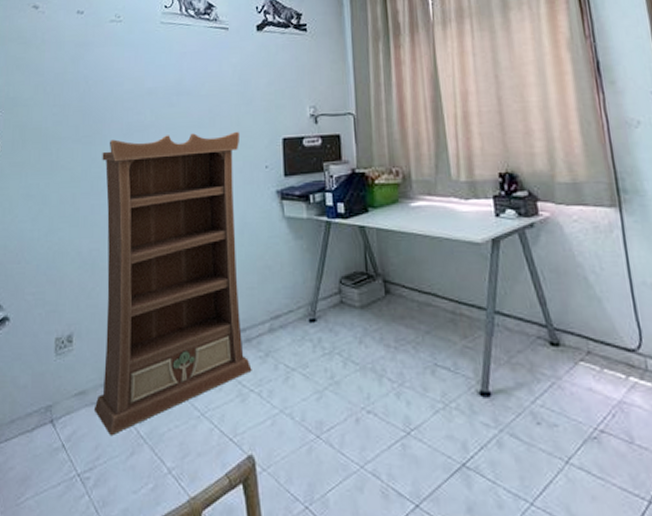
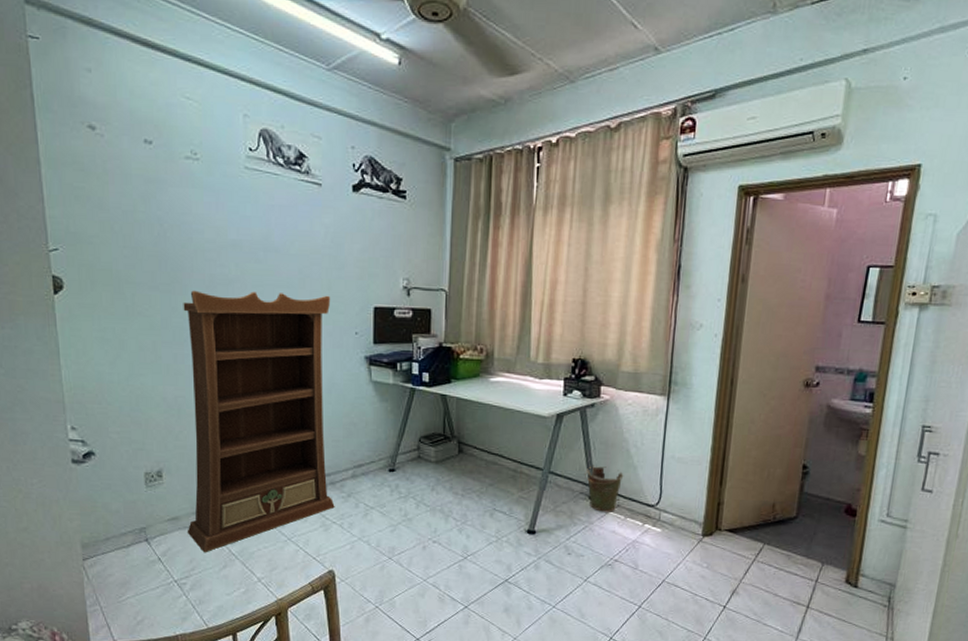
bucket: none [537,299,588,362] -> present [584,465,624,512]

